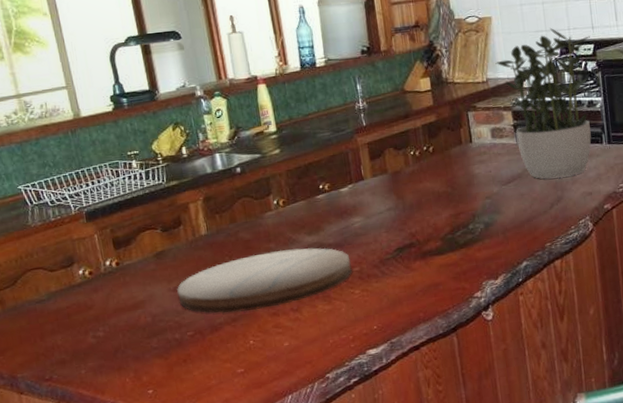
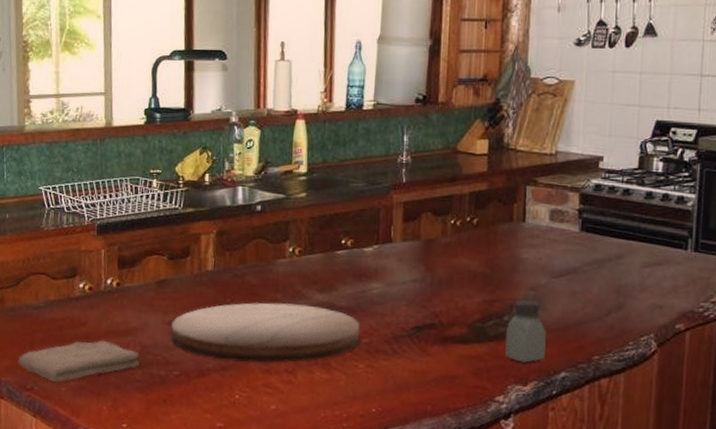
washcloth: none [30,318,154,368] -> present [17,340,139,383]
saltshaker: none [472,207,508,261] -> present [505,299,547,363]
potted plant: present [495,27,592,179] -> none [570,102,694,282]

